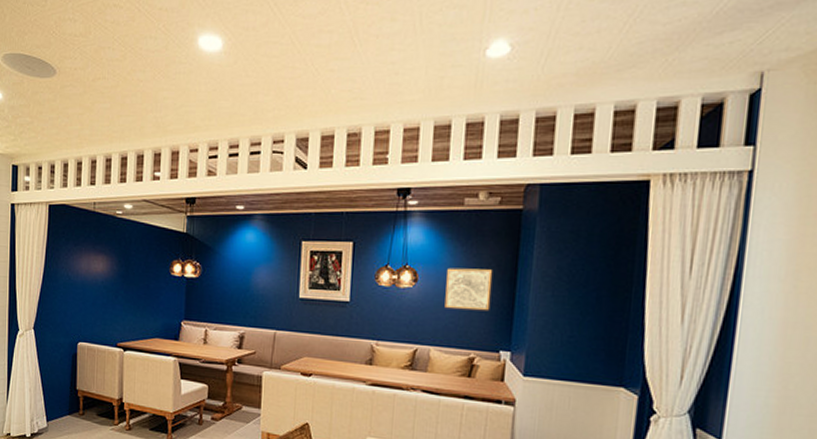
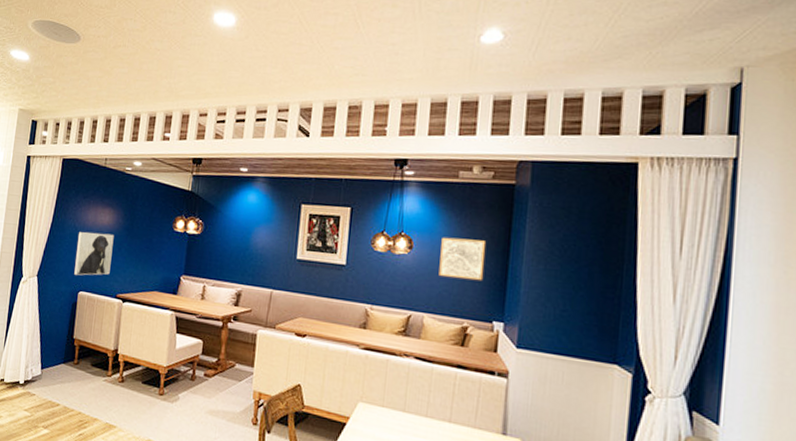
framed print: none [71,281,110,326] -> present [74,232,114,276]

